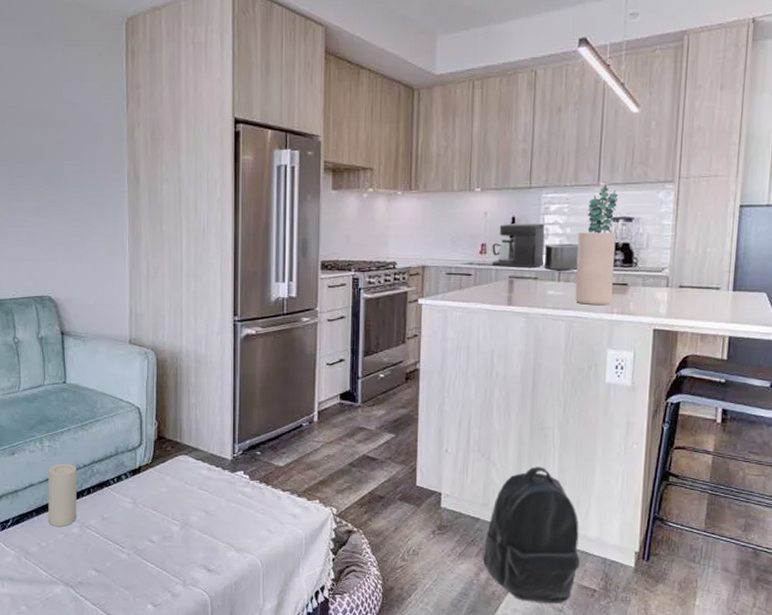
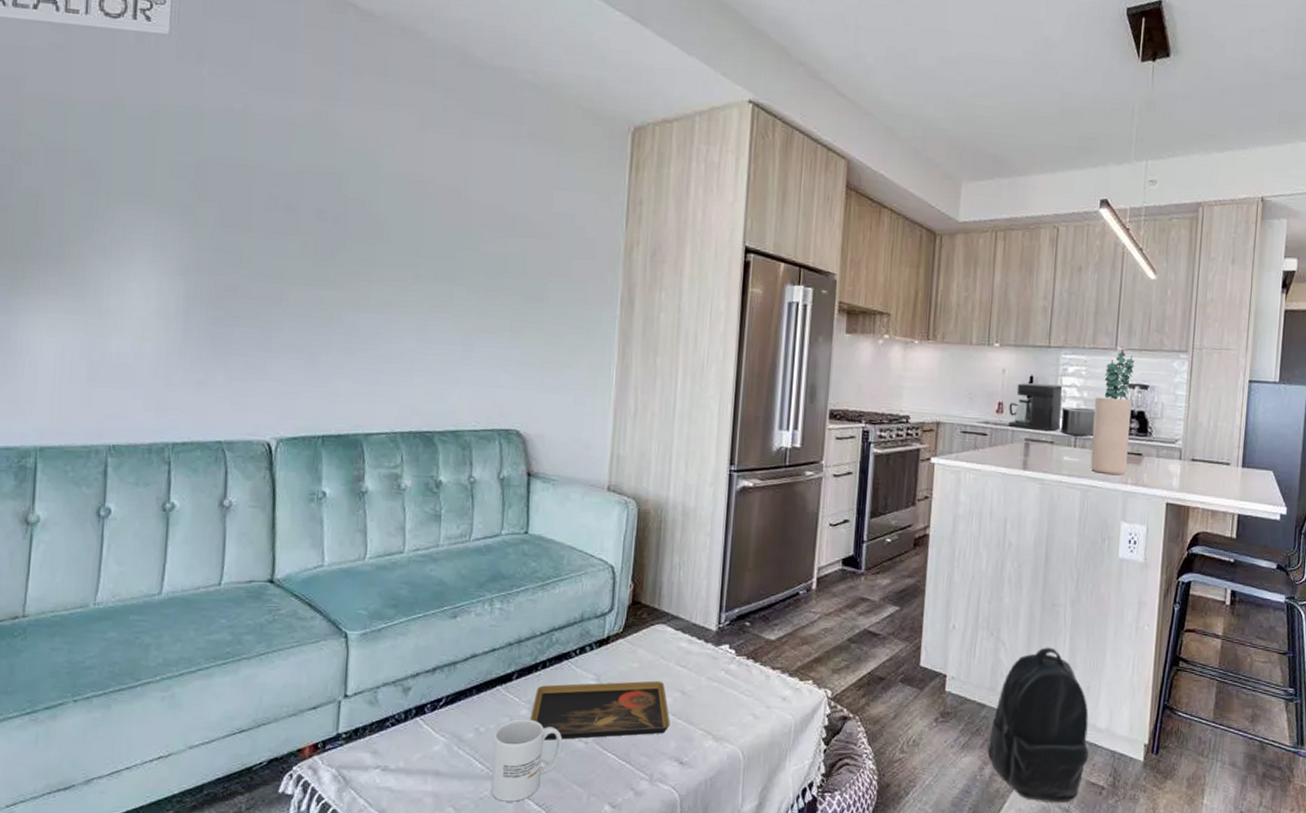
candle: present [48,463,77,526] -> none [491,630,532,708]
mug: none [53,535,109,602] -> present [491,719,563,802]
decorative tray: none [81,502,197,553] -> present [530,680,670,741]

